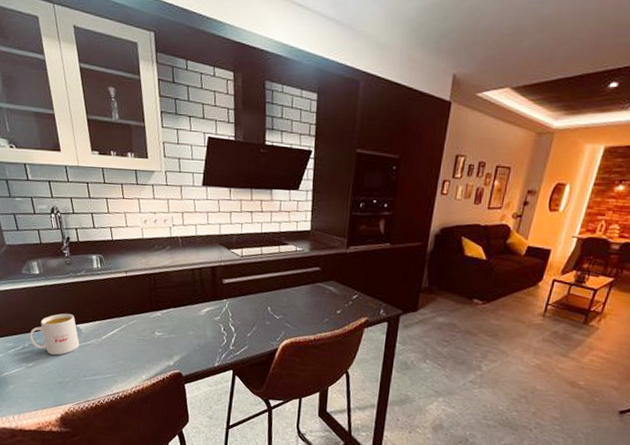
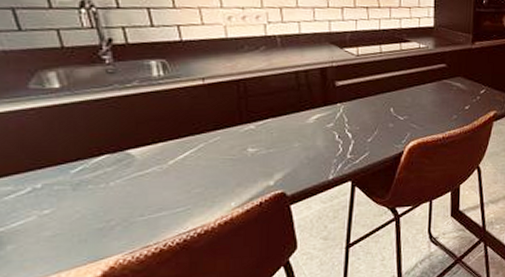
mug: present [29,313,80,355] -> none [43,136,132,194]

